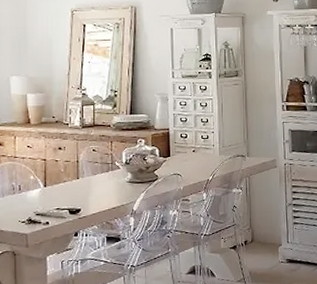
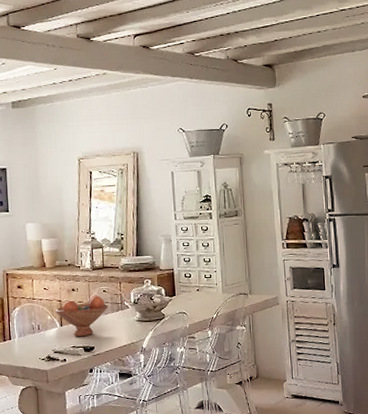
fruit bowl: none [38,154,98,199] -> present [55,295,108,337]

